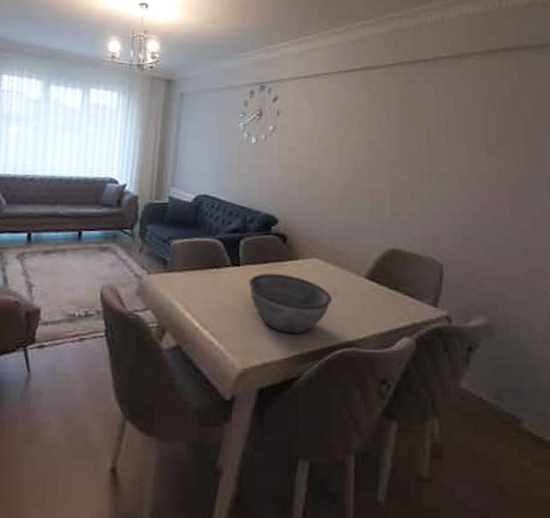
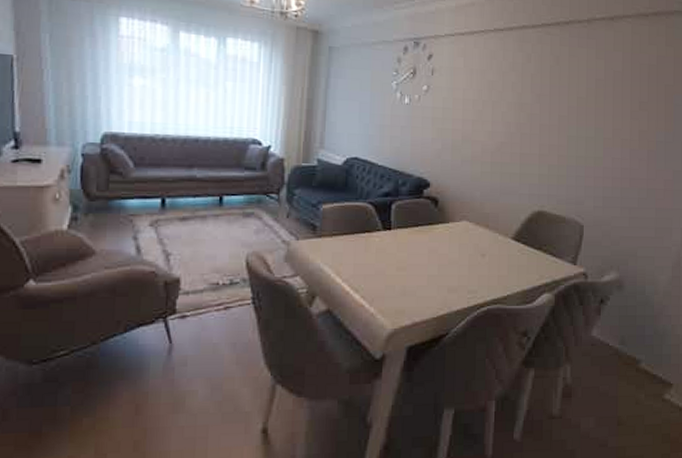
bowl: present [249,273,333,334] -> none [400,236,481,295]

